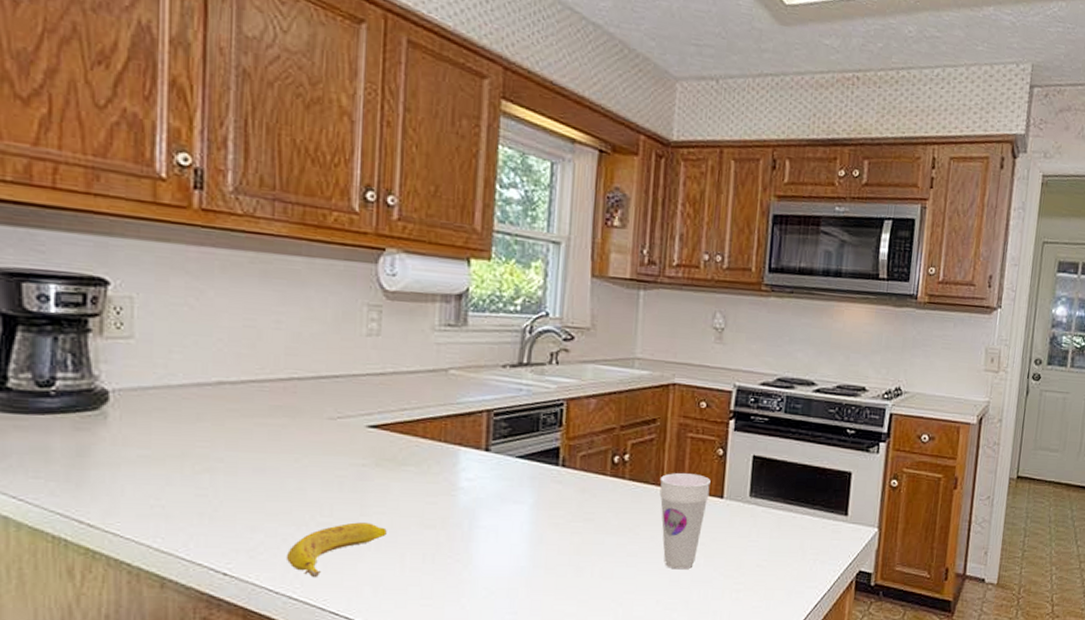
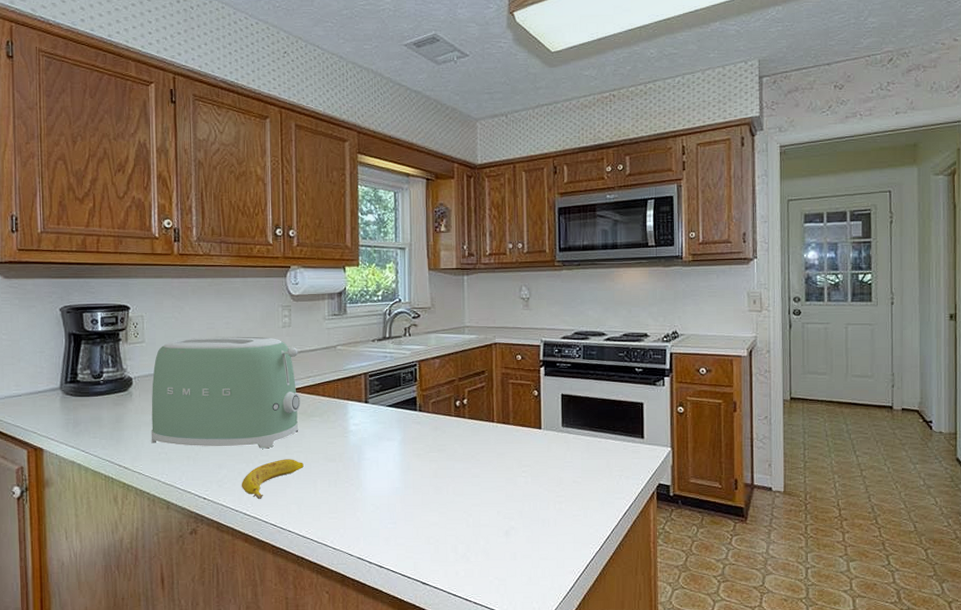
toaster: none [138,338,390,507] -> present [151,336,300,449]
cup: present [659,472,711,570] -> none [491,410,530,487]

